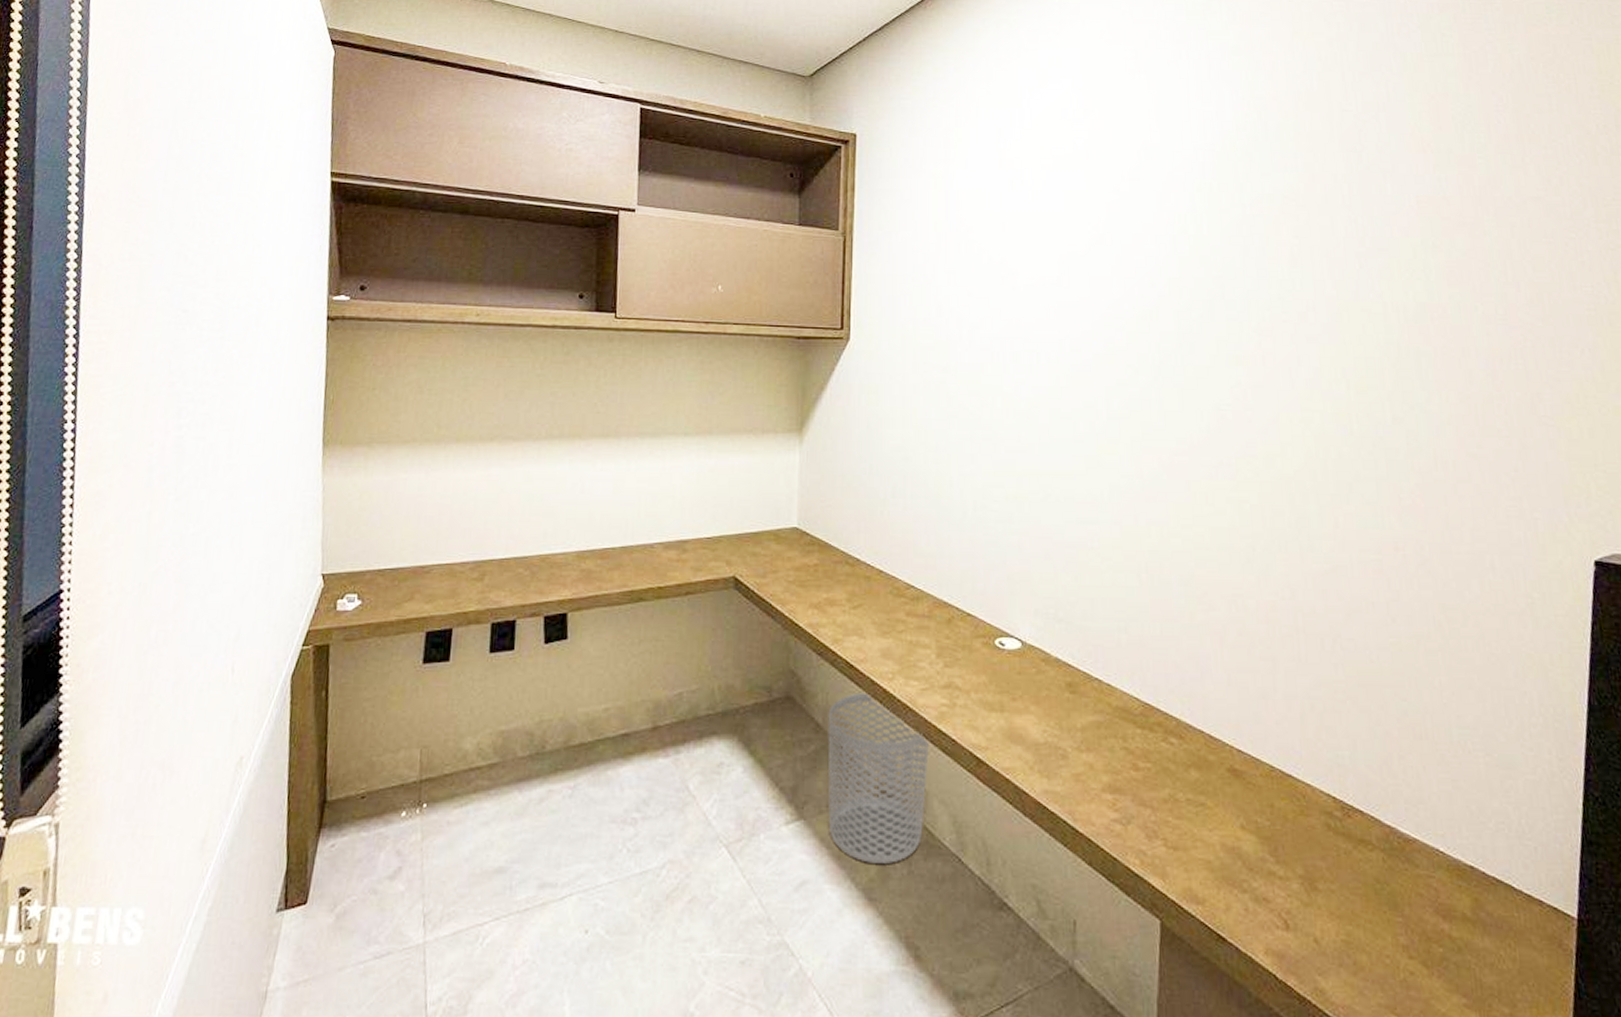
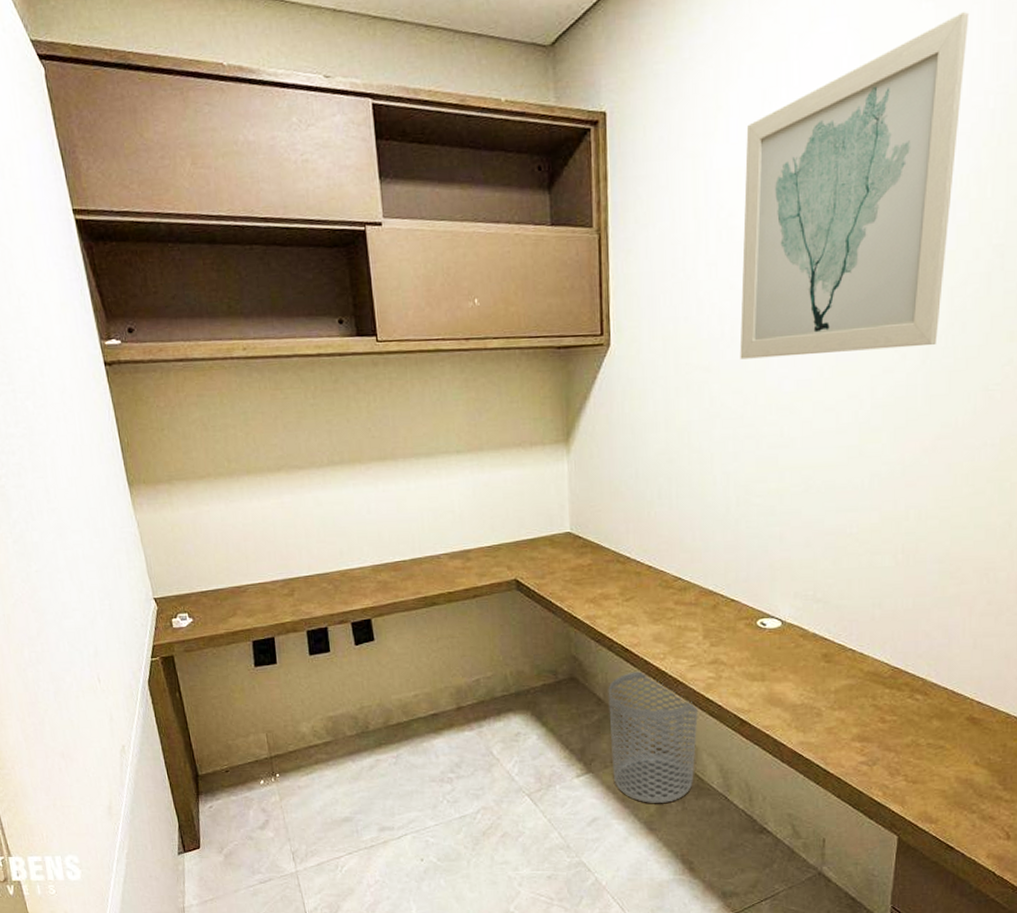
wall art: none [977,85,1177,364] -> present [740,12,970,360]

